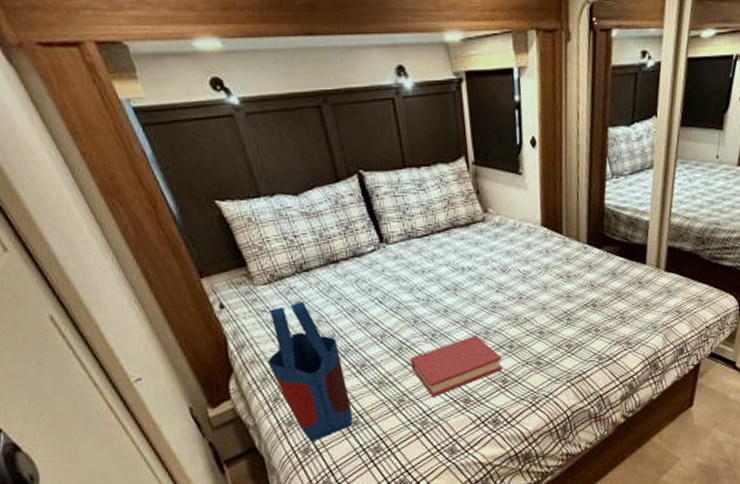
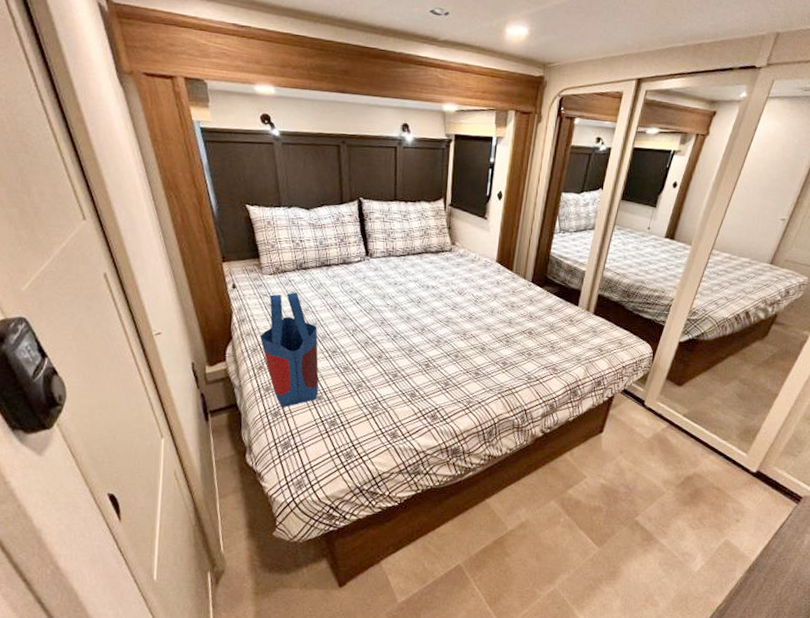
hardback book: present [409,335,502,397] -> none [372,342,447,388]

